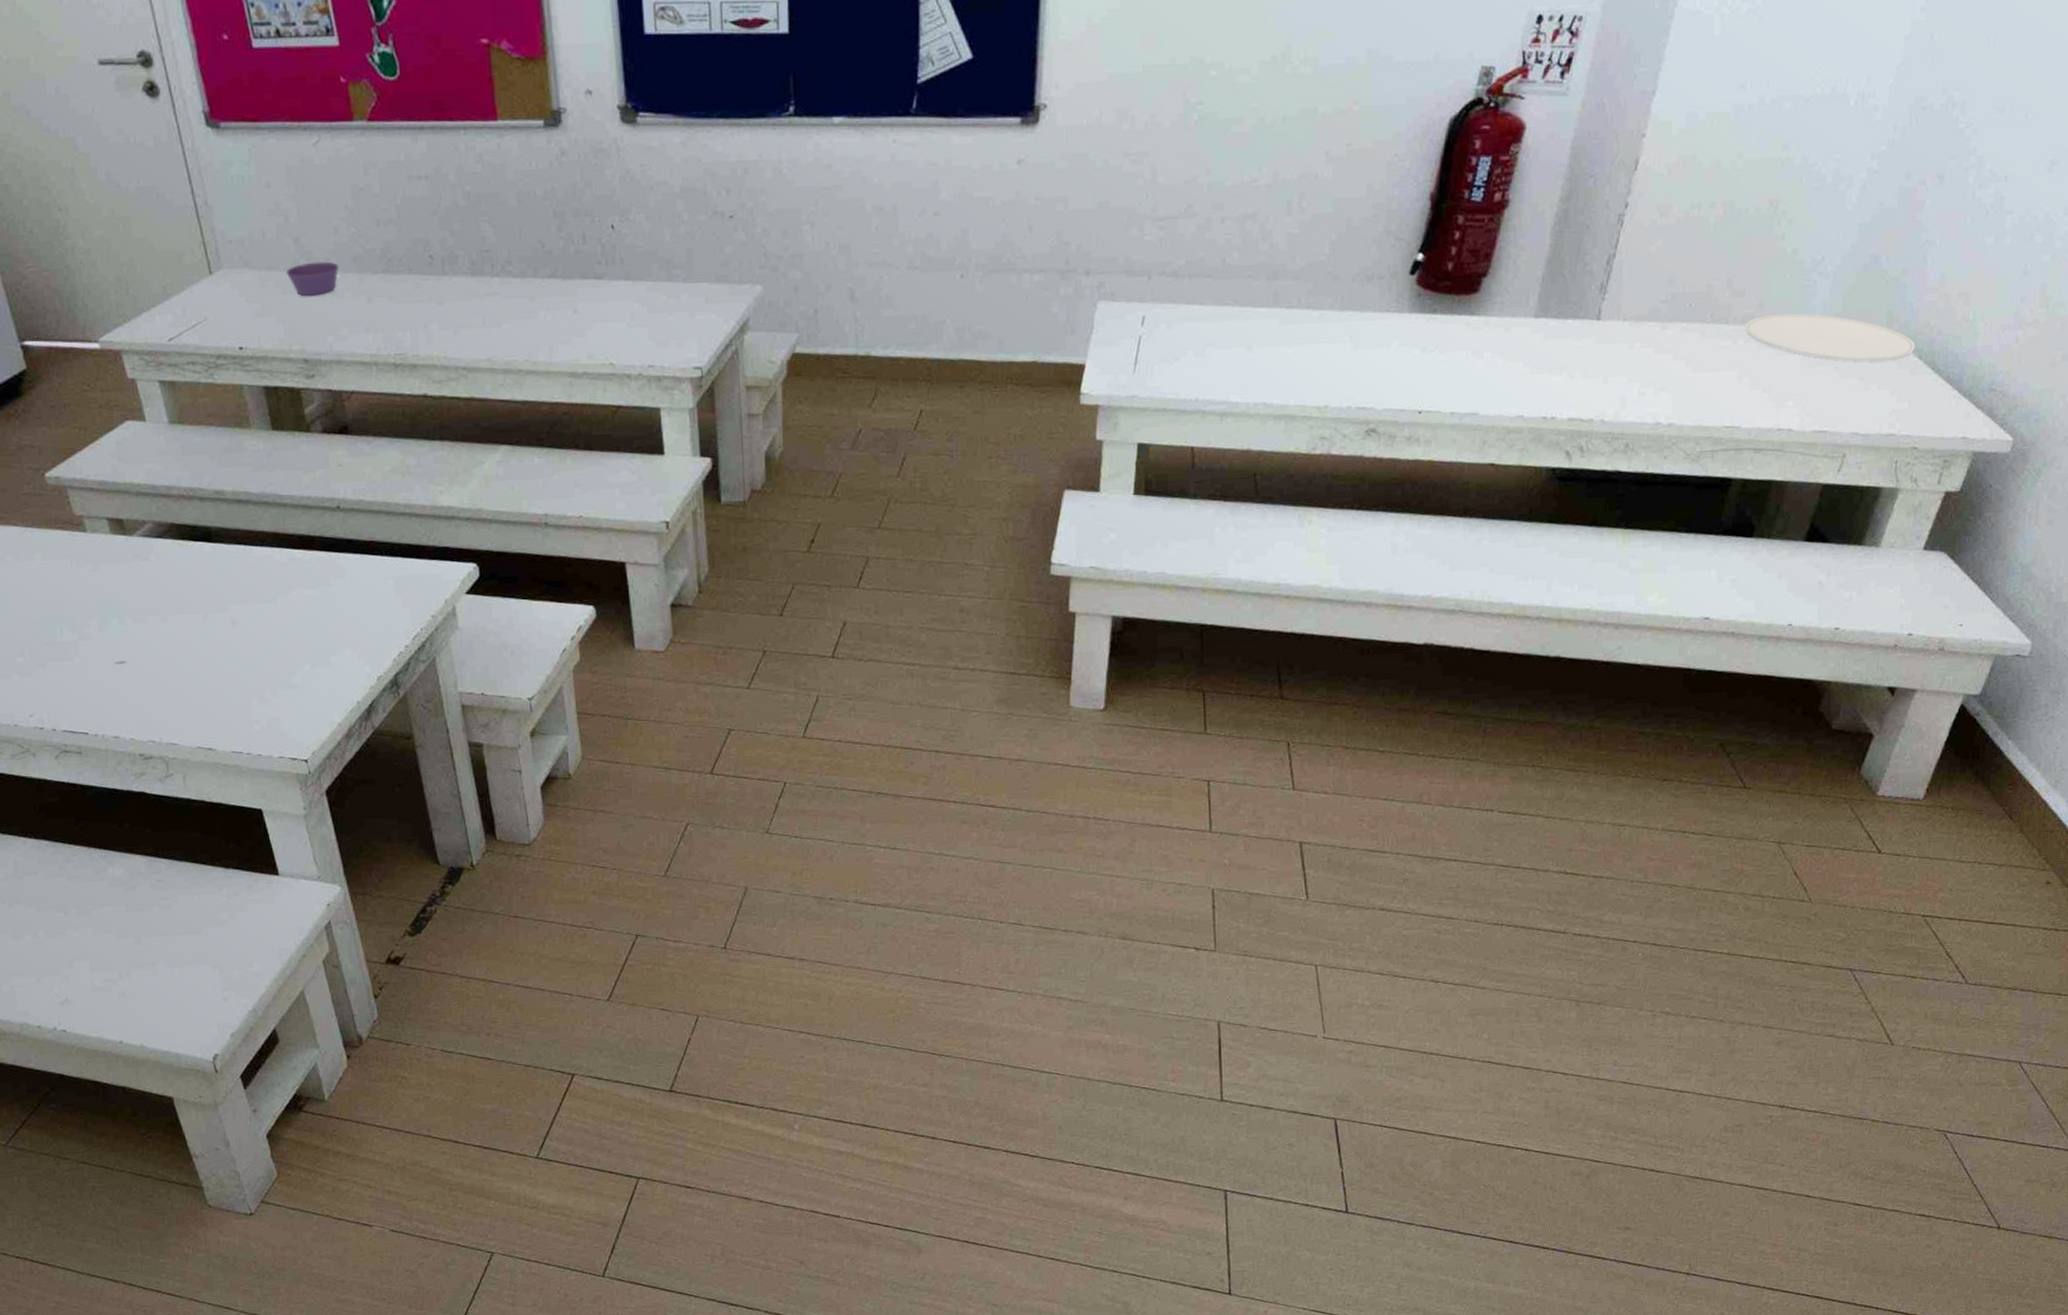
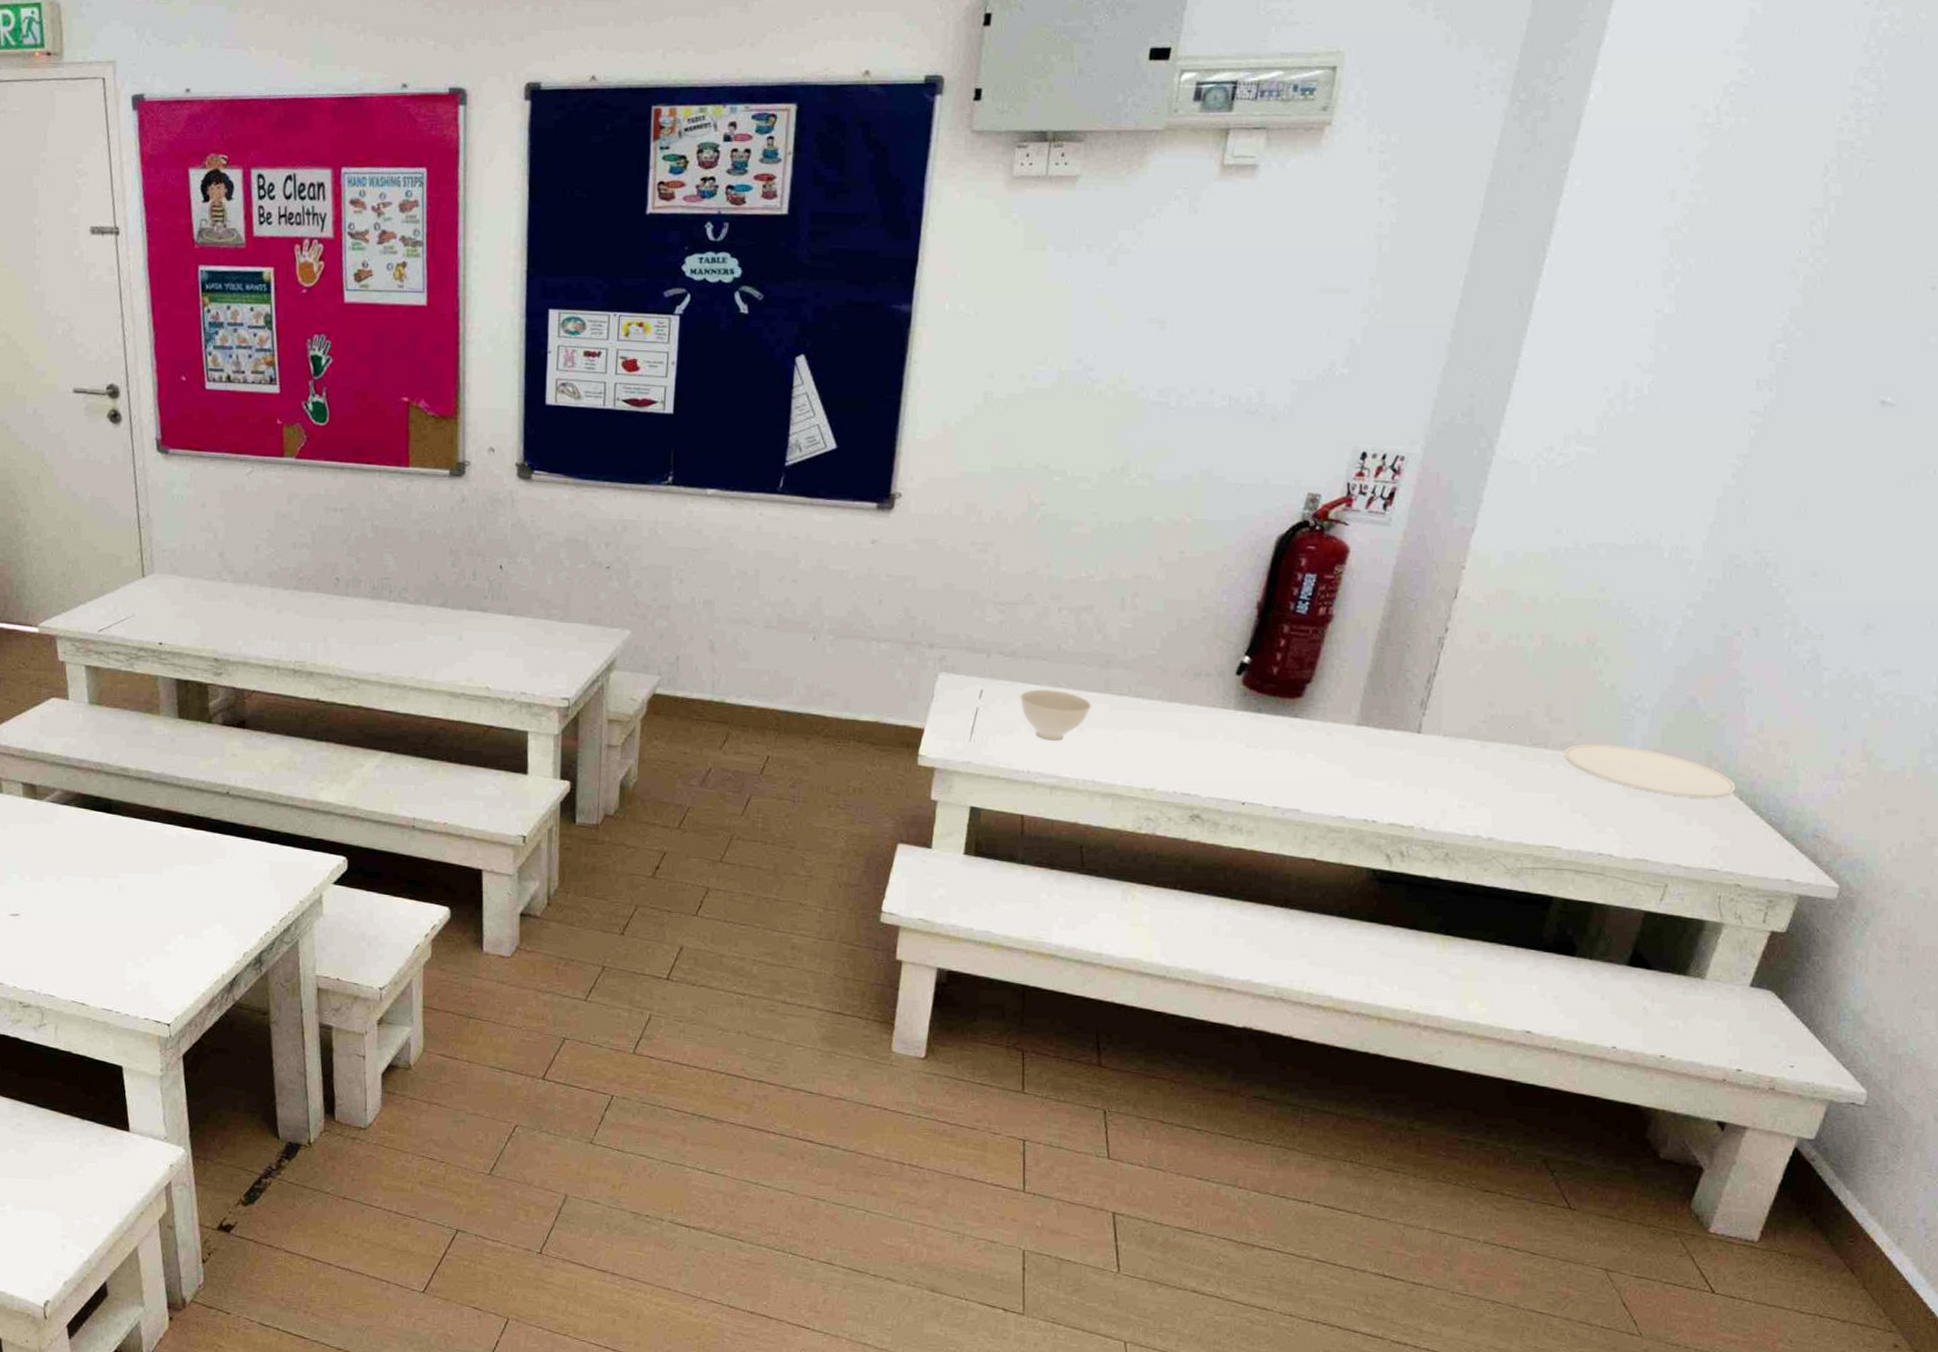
bowl: present [285,261,339,297] -> none [208,574,256,605]
bowl: none [1184,308,1260,364] -> present [1020,688,1092,741]

